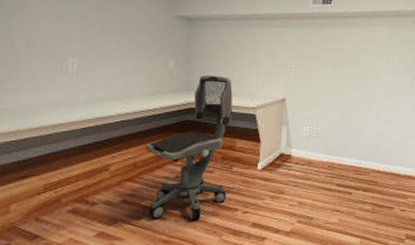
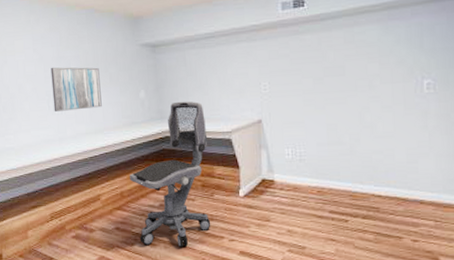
wall art: none [67,26,128,74] -> present [50,67,102,112]

